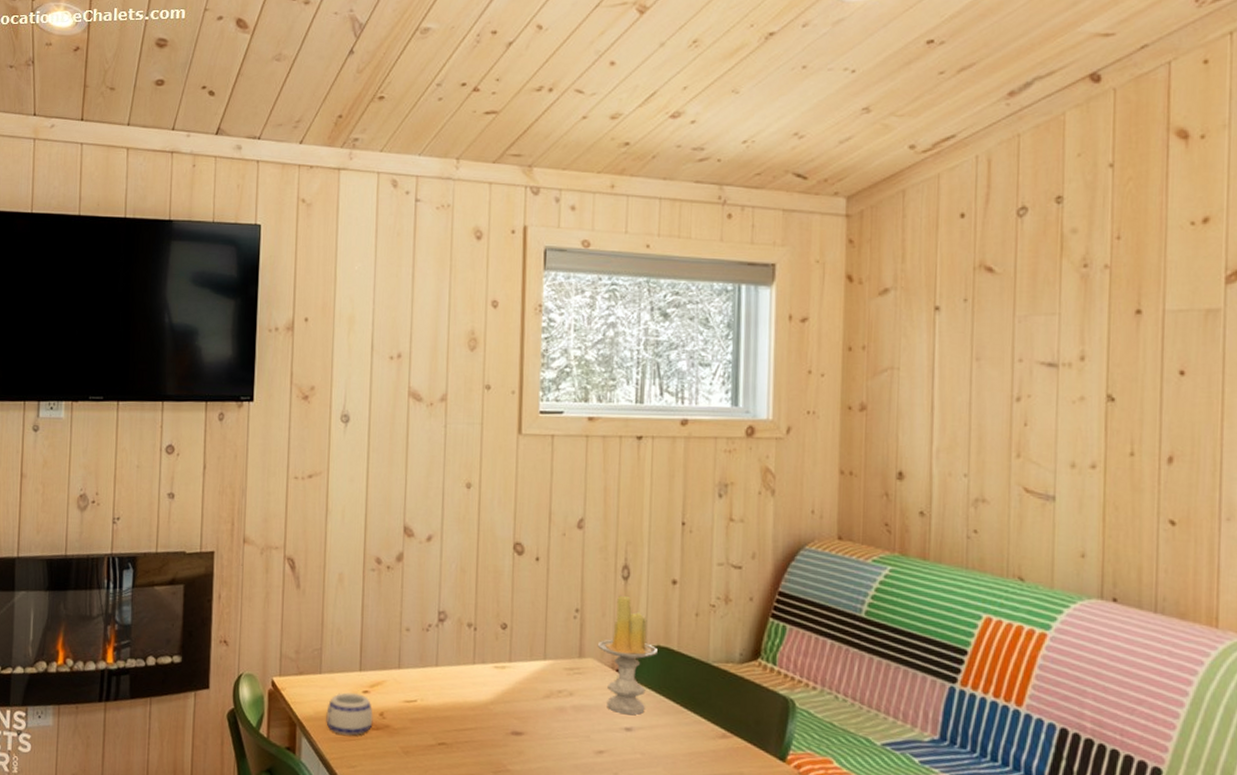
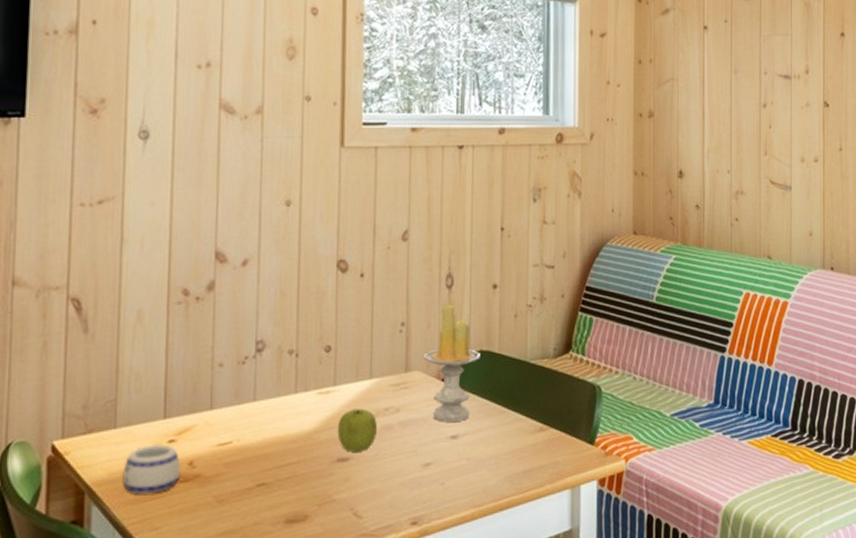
fruit: none [512,686,550,729] -> present [337,408,377,452]

